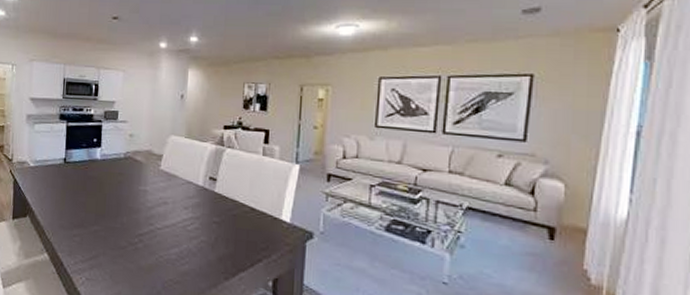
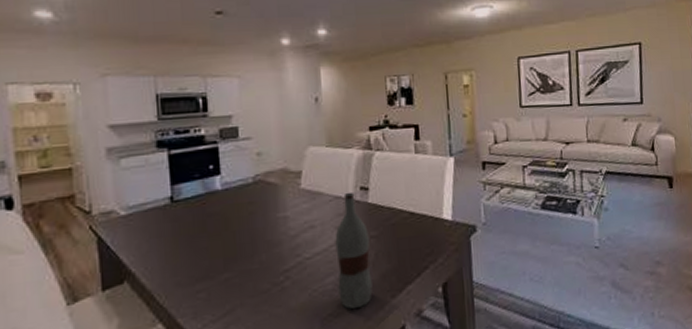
bottle: none [180,179,212,281] -> present [335,192,373,309]

